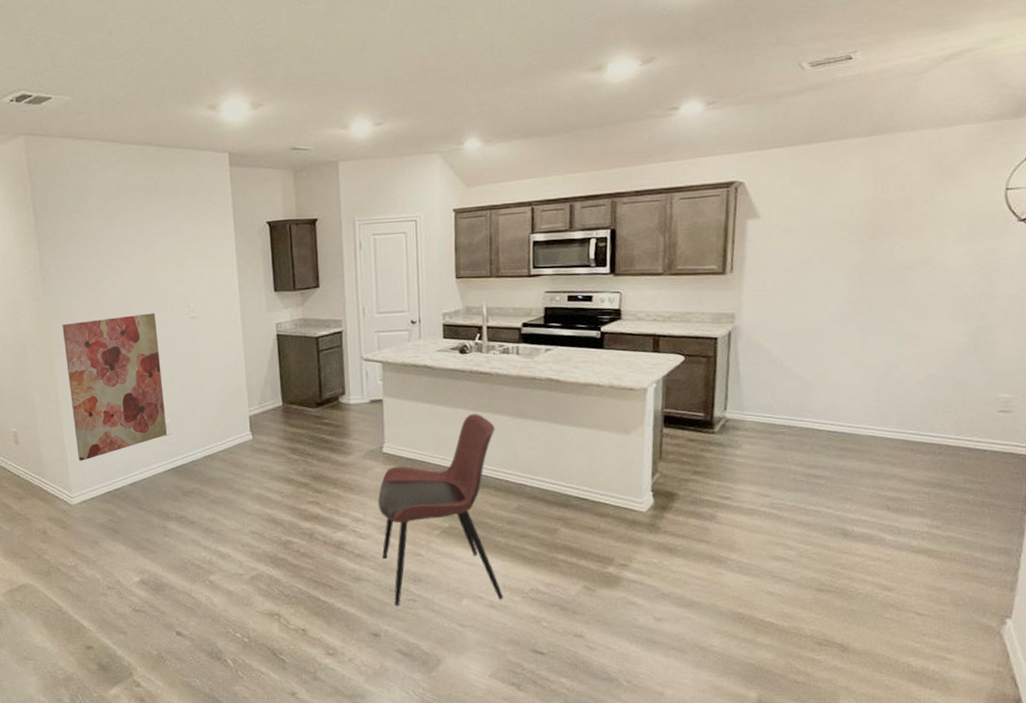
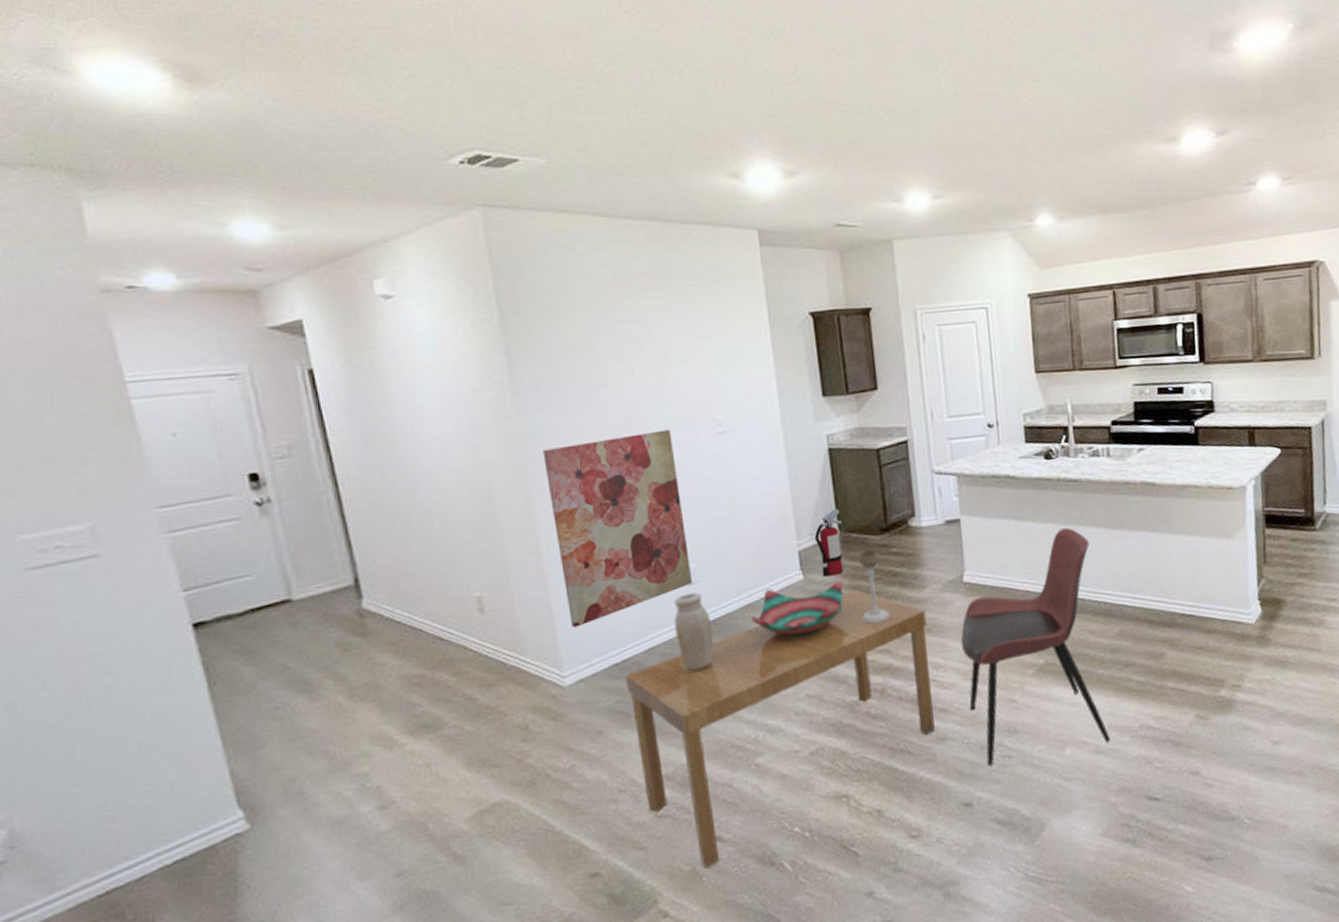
dining table: none [116,451,352,654] -> present [626,590,935,868]
vase: none [152,442,182,503] -> present [674,592,714,671]
decorative bowl: none [211,442,283,484] -> present [752,580,843,637]
fire extinguisher: none [262,384,286,438] -> present [814,508,844,577]
candle holder: none [297,419,321,480] -> present [859,549,891,624]

